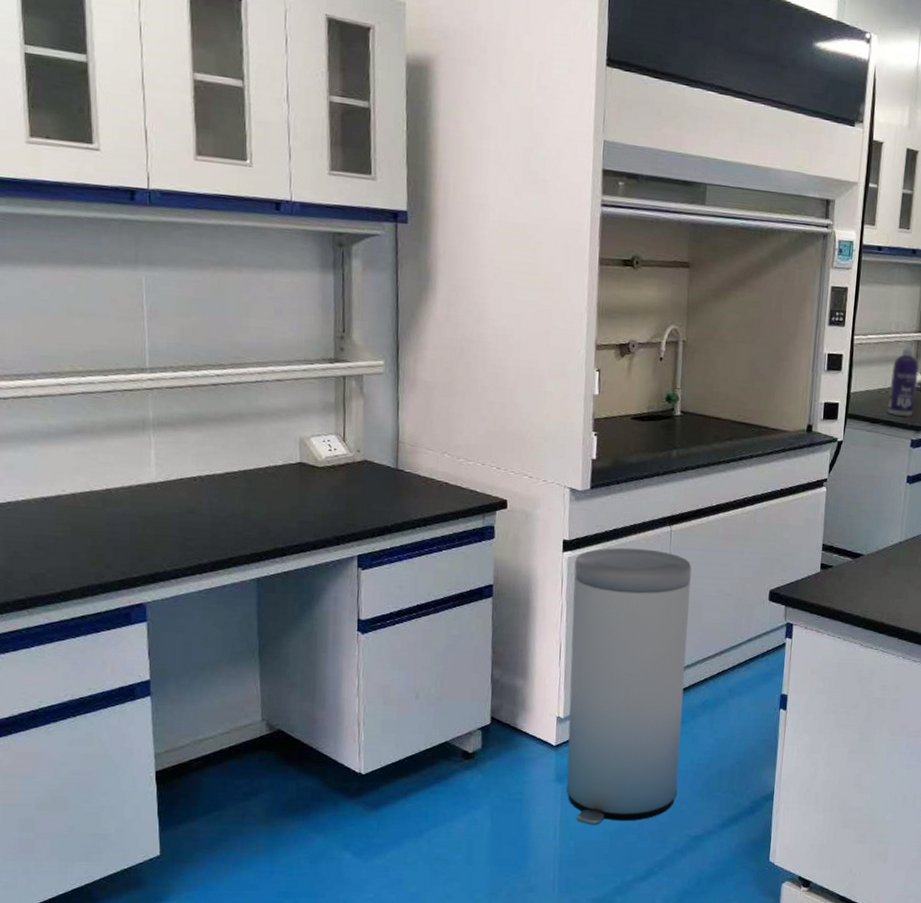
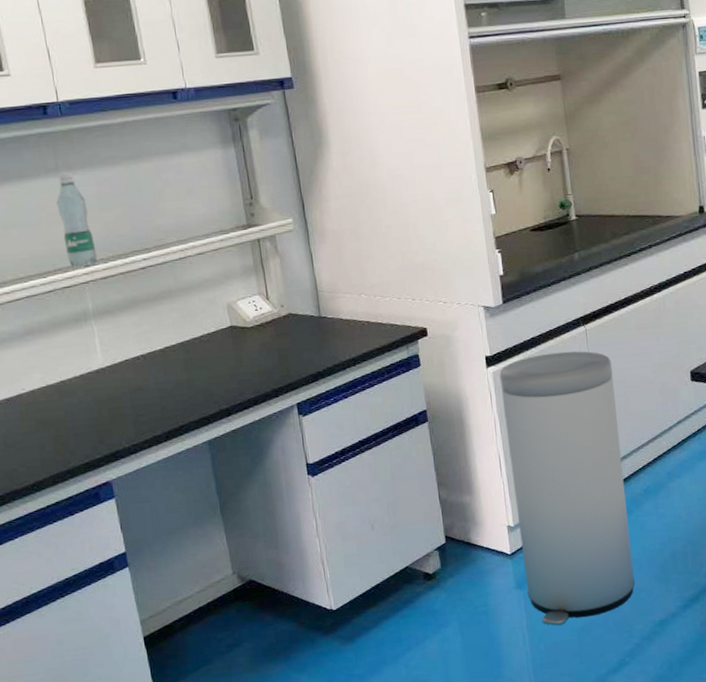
bottle: none [130,266,167,372] -> present [56,172,97,268]

